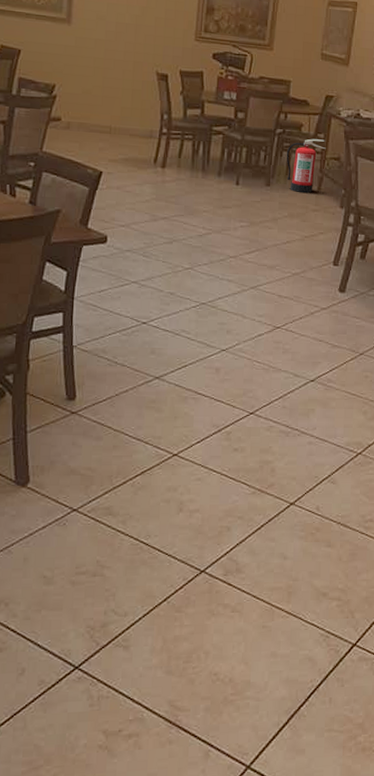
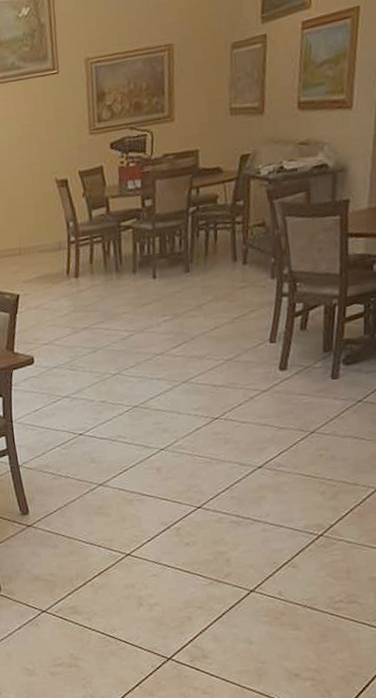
fire extinguisher: present [286,139,326,194] -> none [203,207,247,272]

